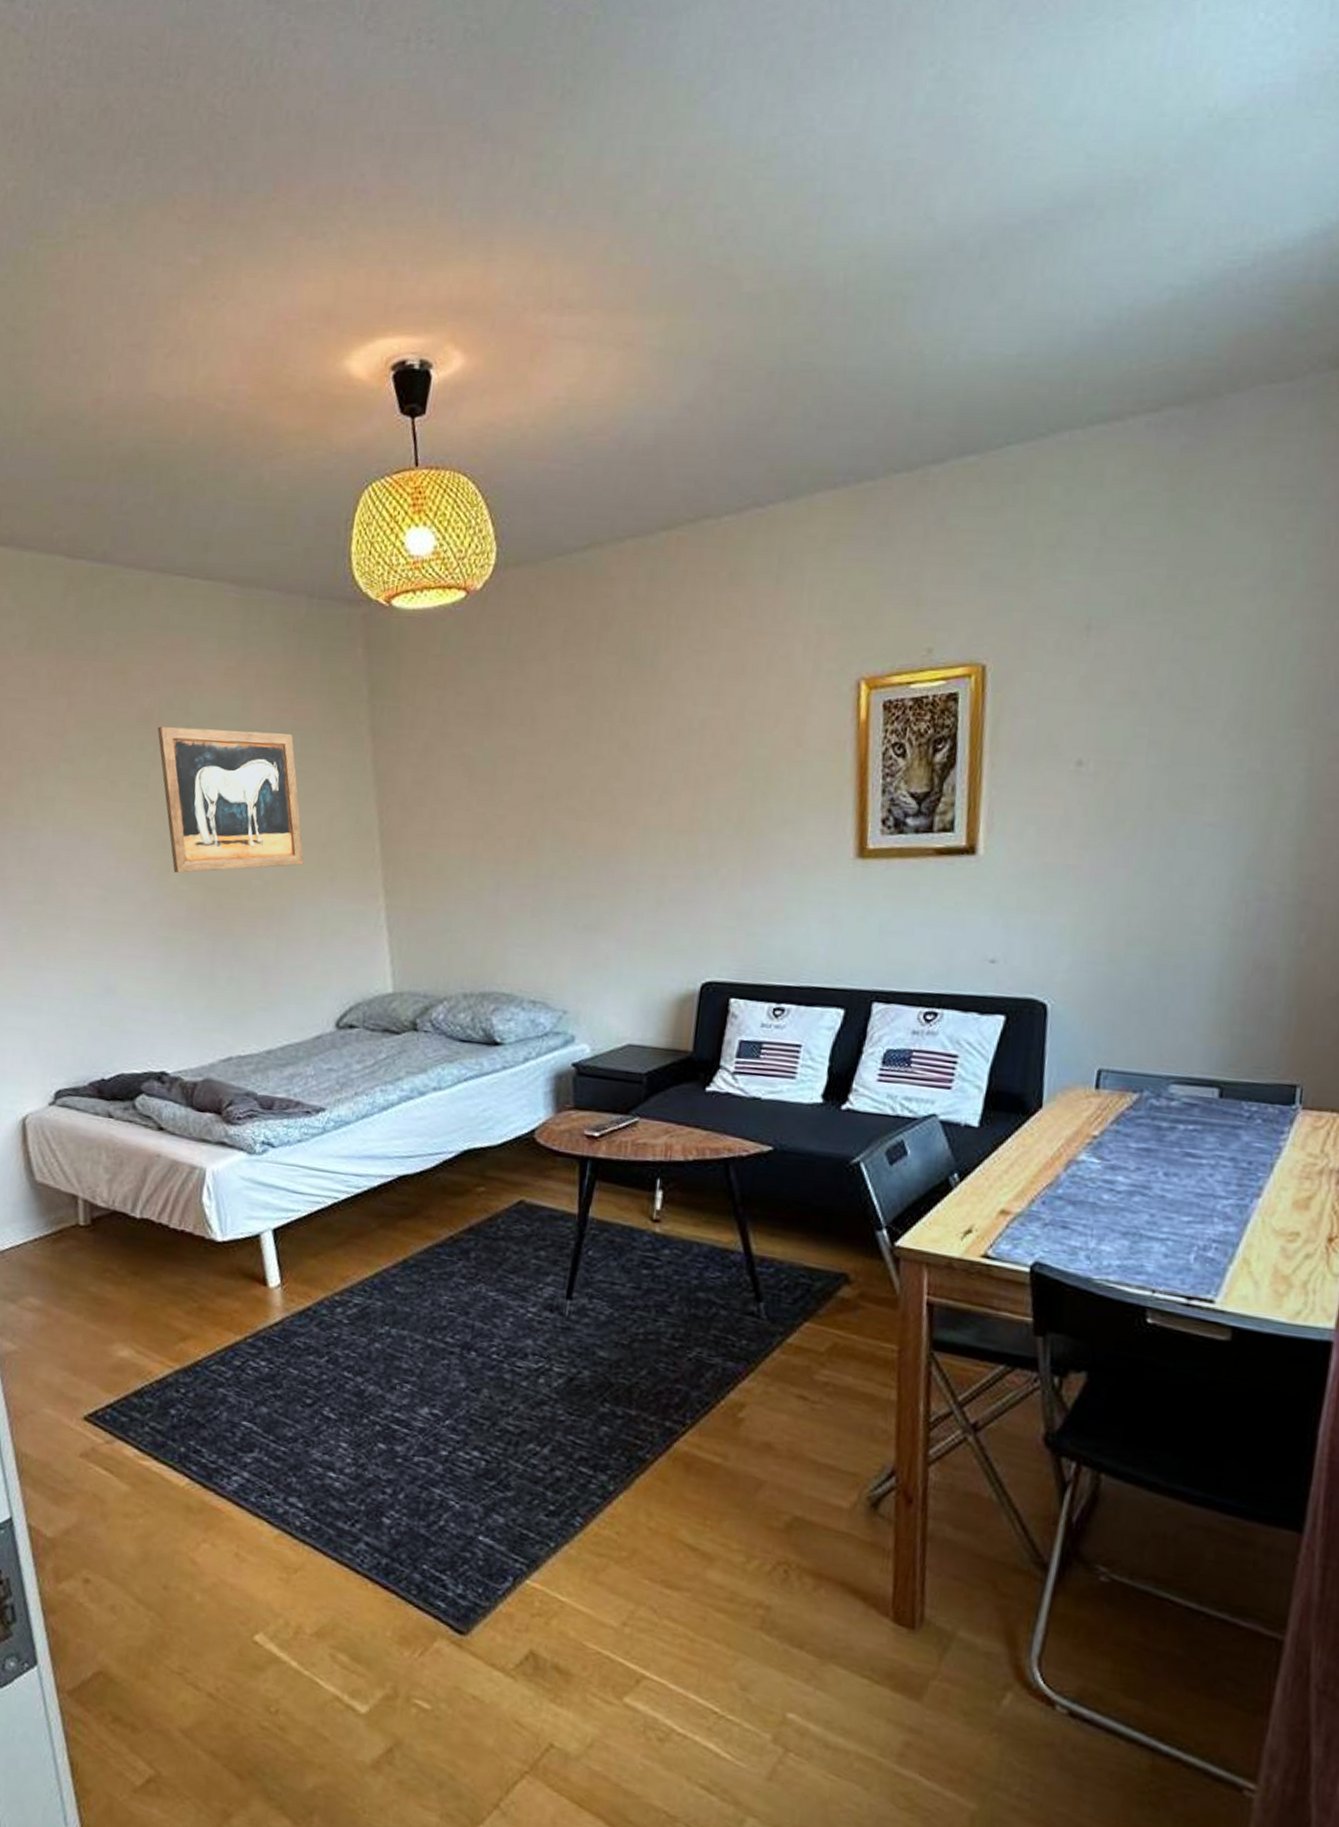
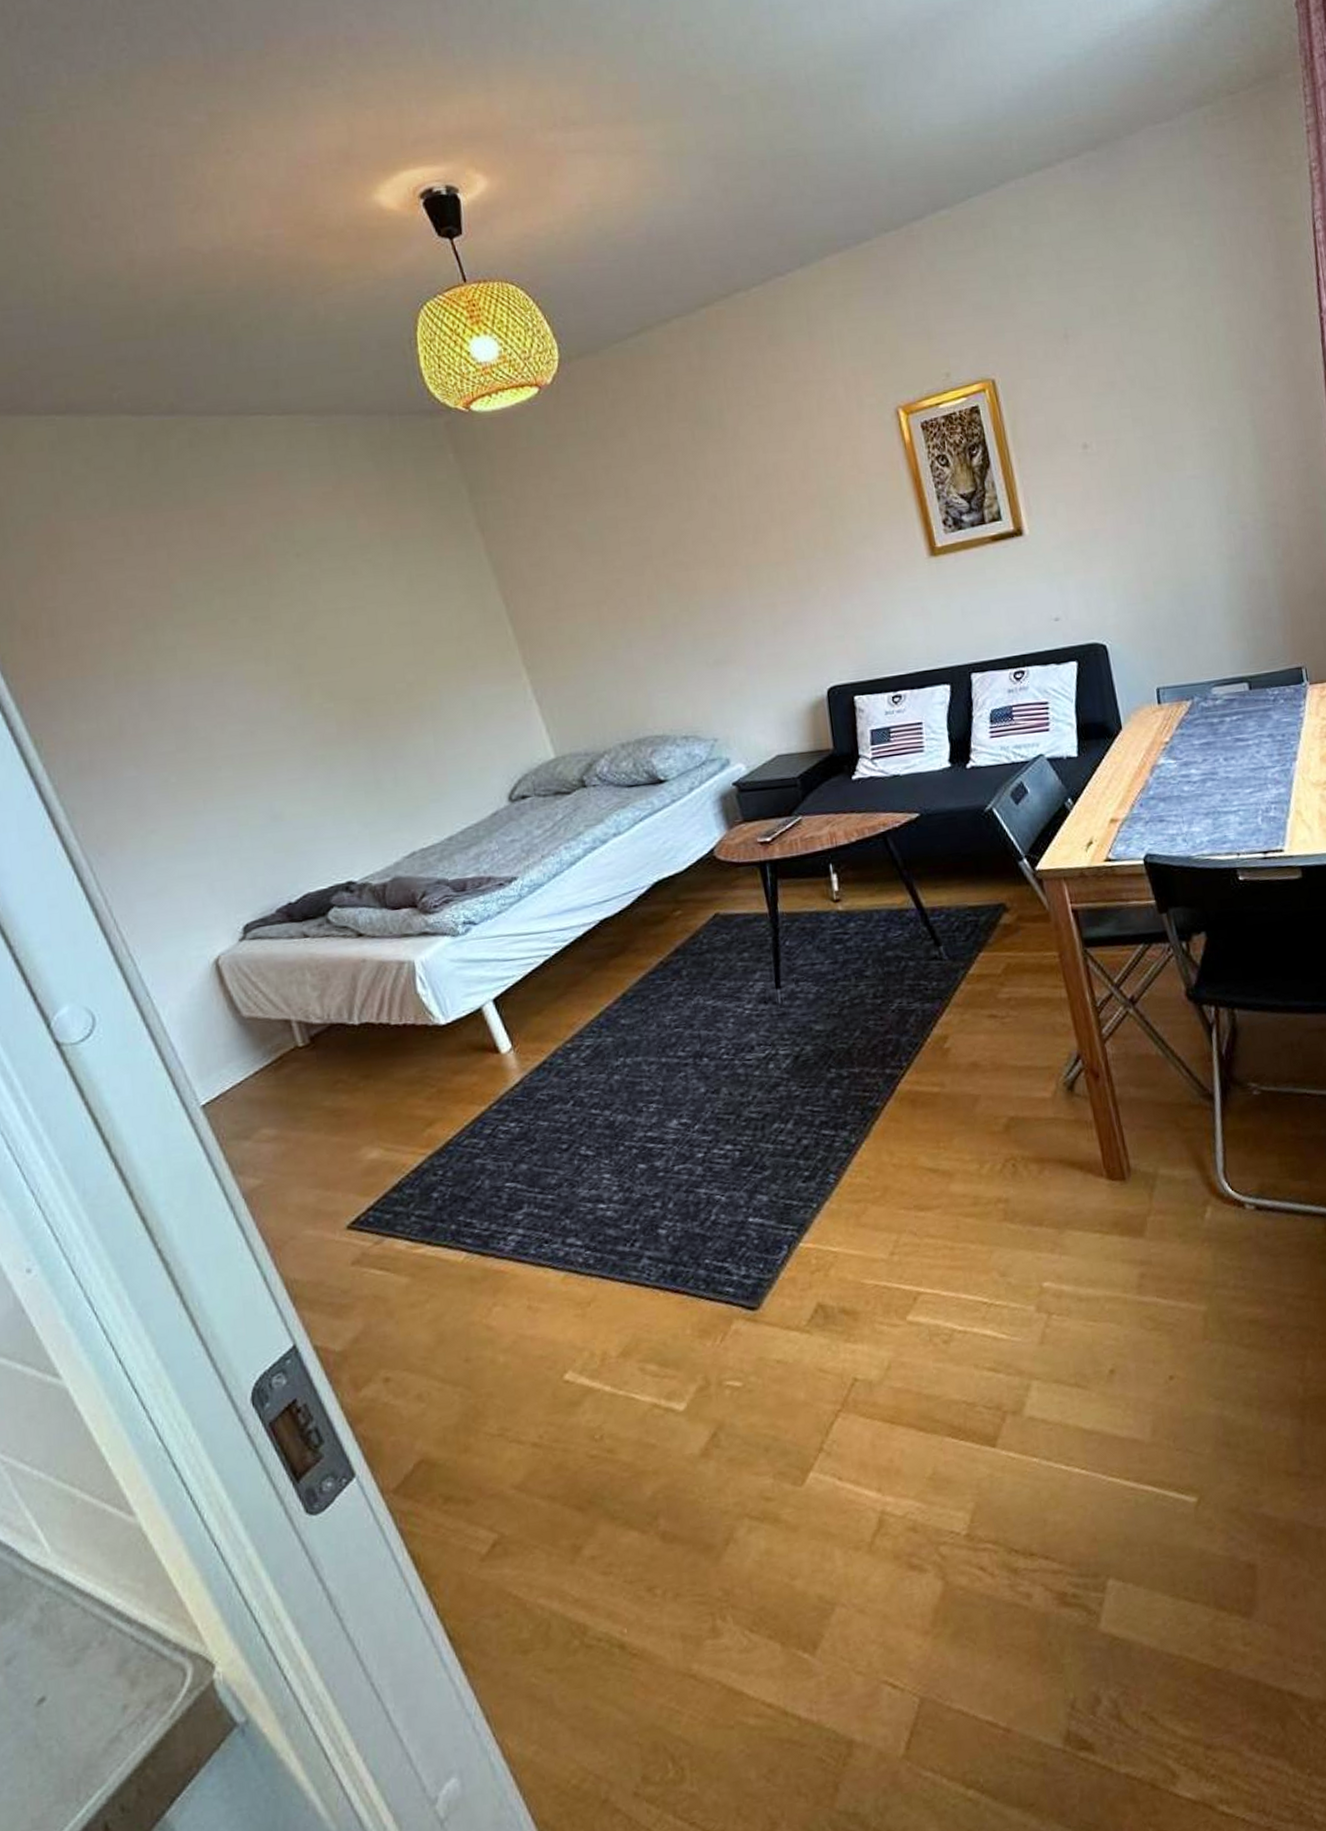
wall art: present [157,726,304,874] -> none [266,543,443,694]

